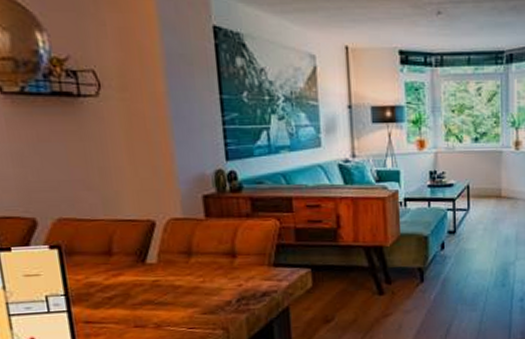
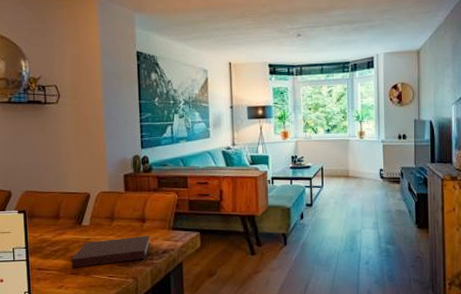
notebook: none [133,274,245,320] -> present [71,235,151,268]

